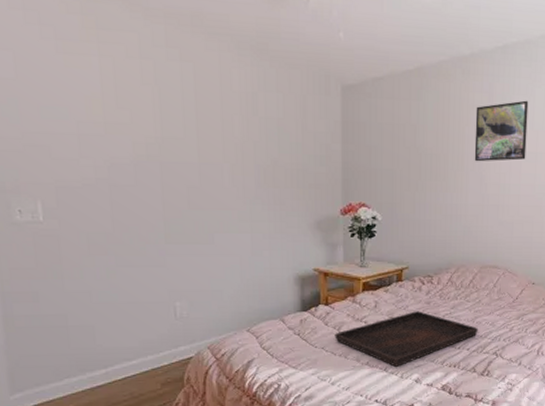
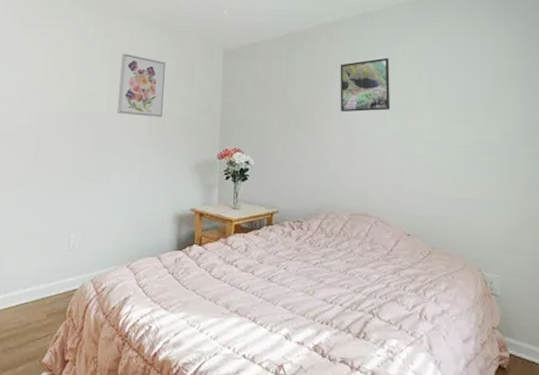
wall art: none [208,85,272,168] -> present [117,53,165,117]
serving tray: present [335,311,478,367] -> none [206,257,351,318]

